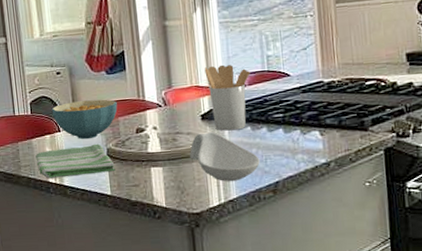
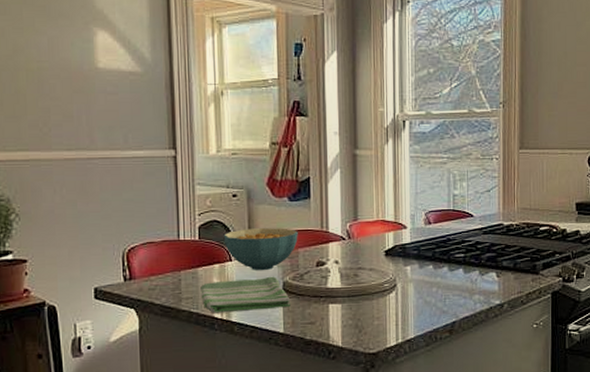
spoon rest: present [190,132,260,181] -> none [371,269,439,320]
utensil holder: present [204,64,250,131] -> none [392,200,436,269]

